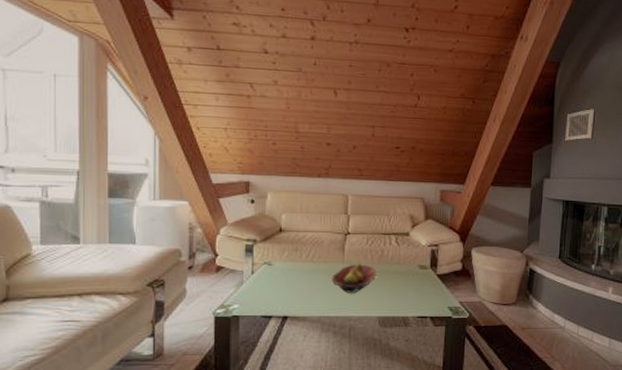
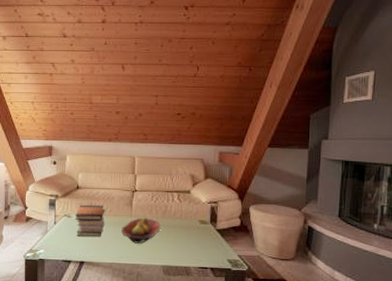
book stack: none [276,250,313,288] -> present [75,204,105,238]

